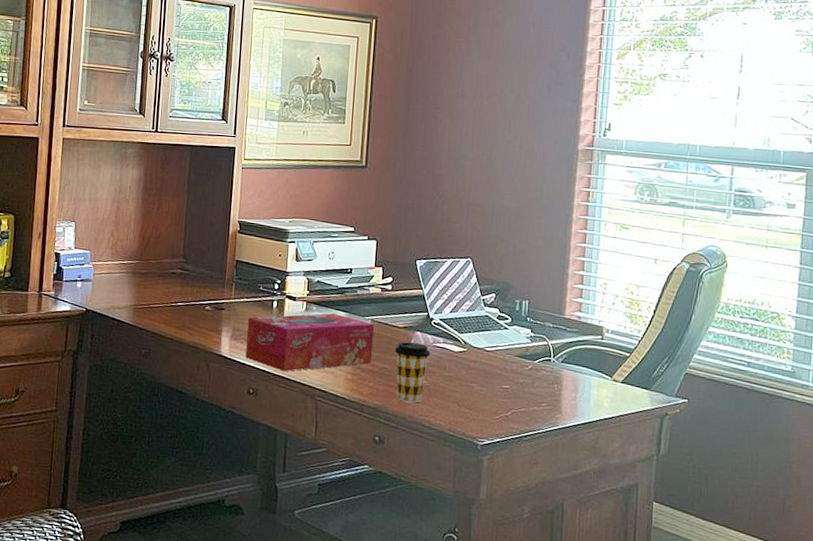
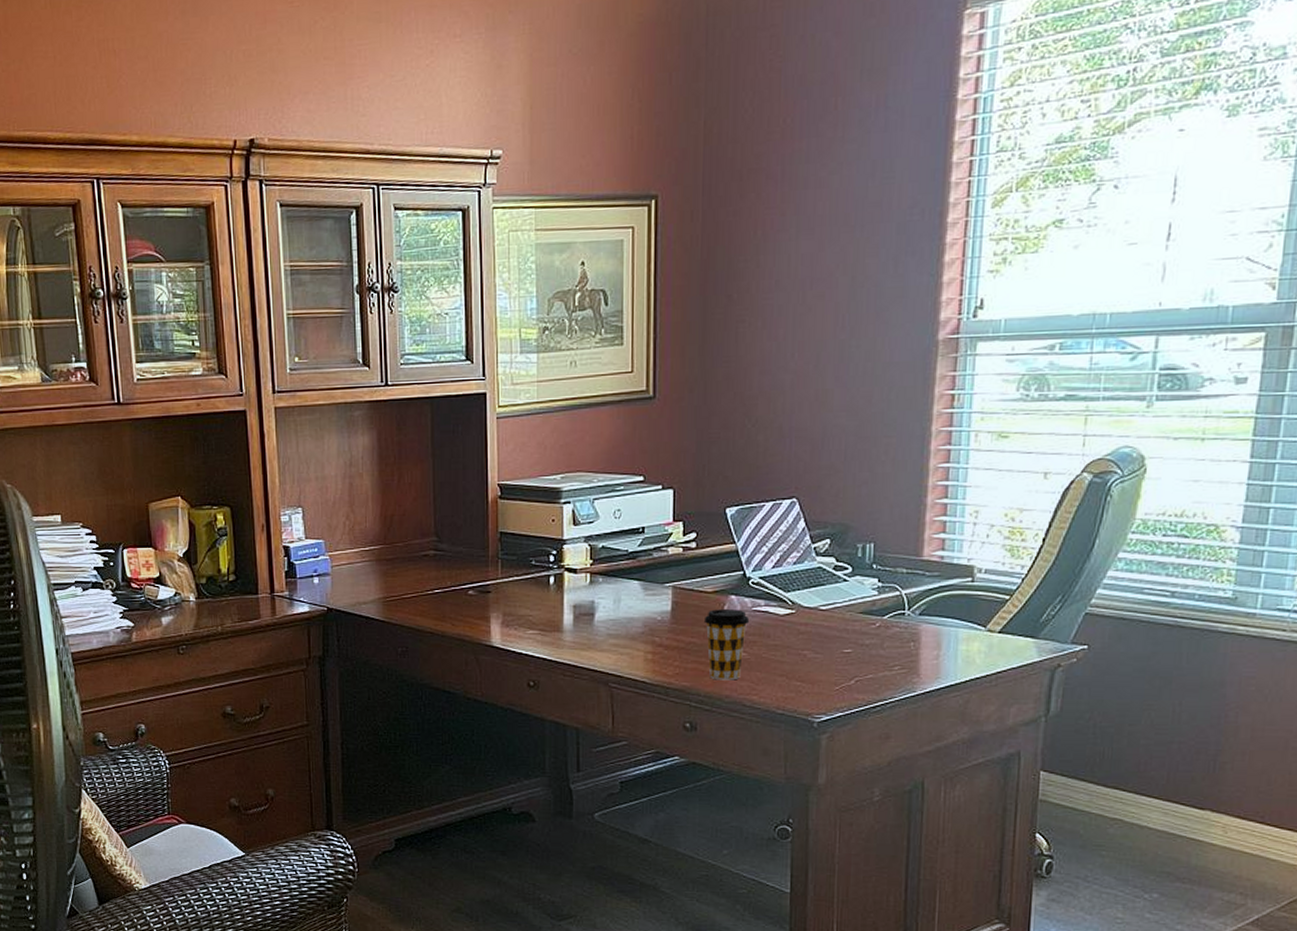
tissue box: present [245,313,375,372] -> none [520,584,677,658]

